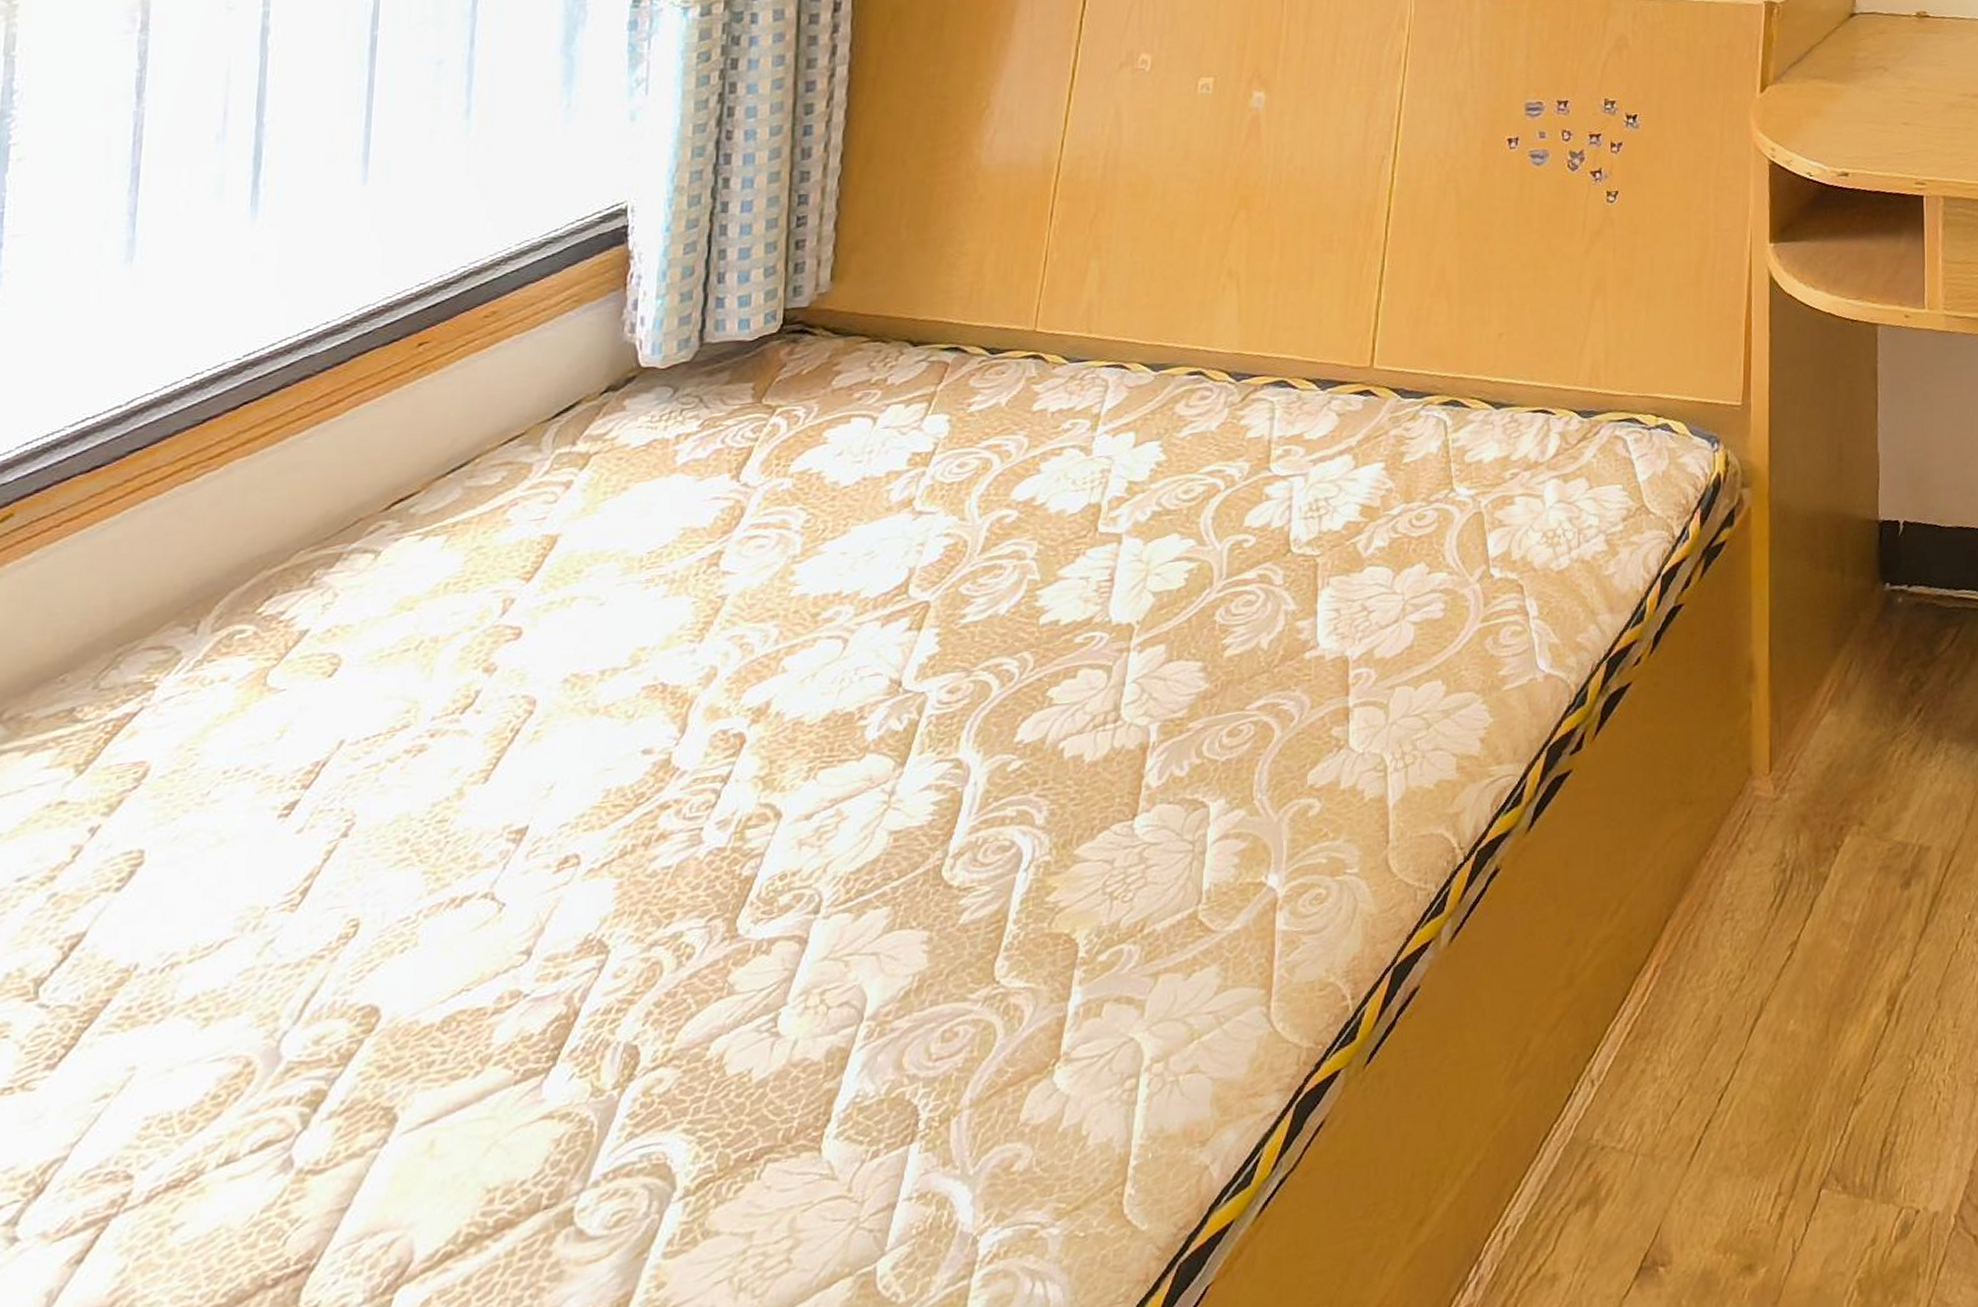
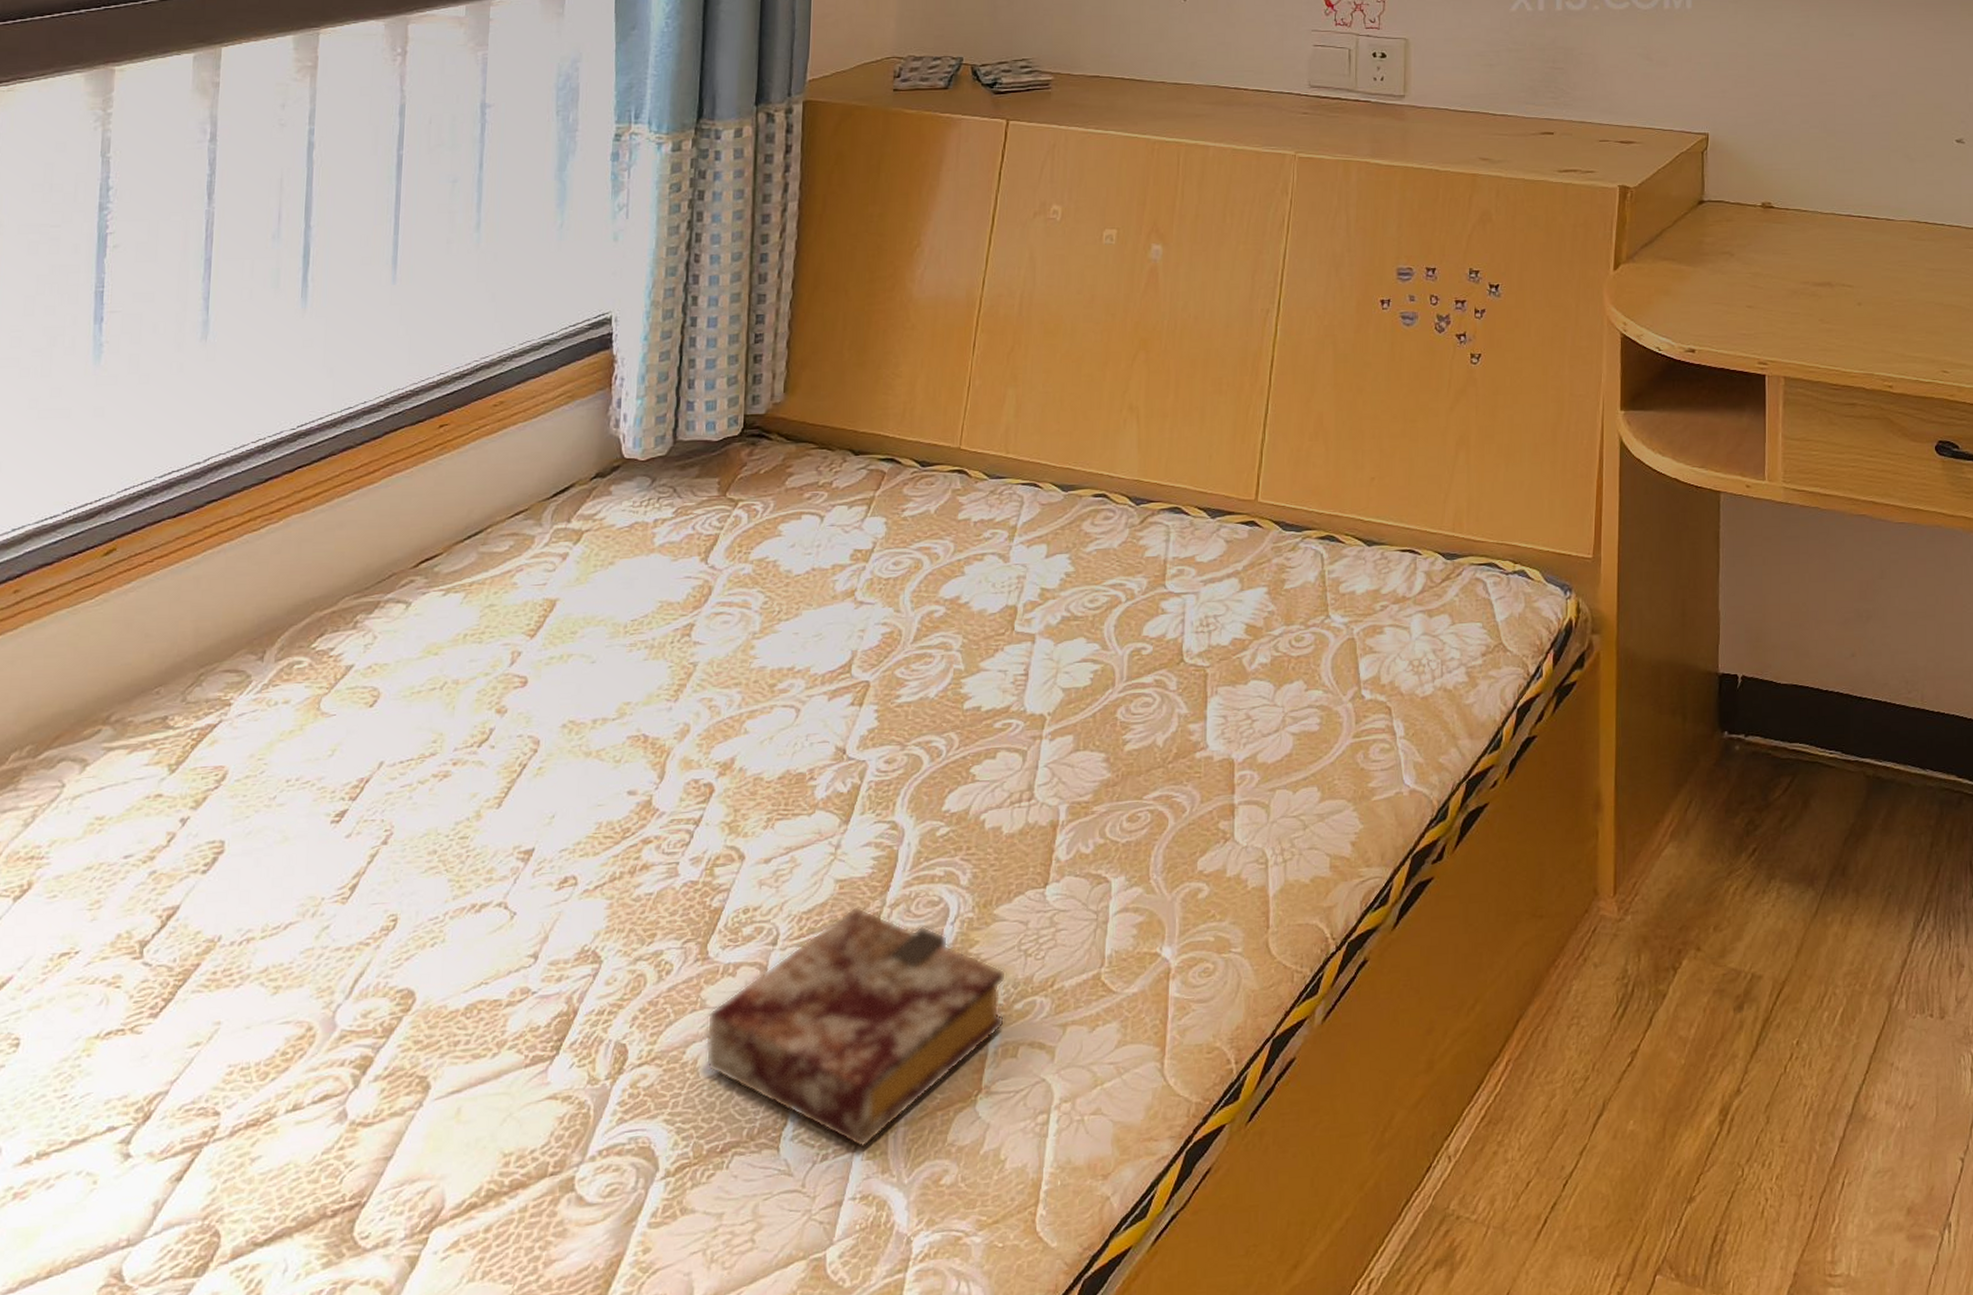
book: none [733,860,1089,1139] -> present [705,906,1007,1148]

